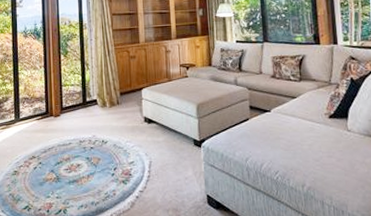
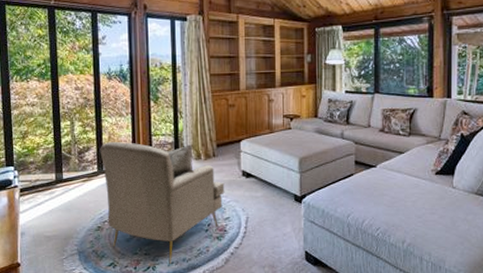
armchair: none [17,92,129,208] -> present [100,141,225,265]

